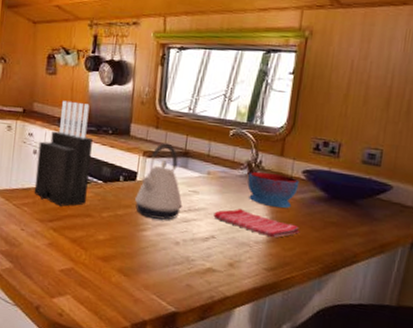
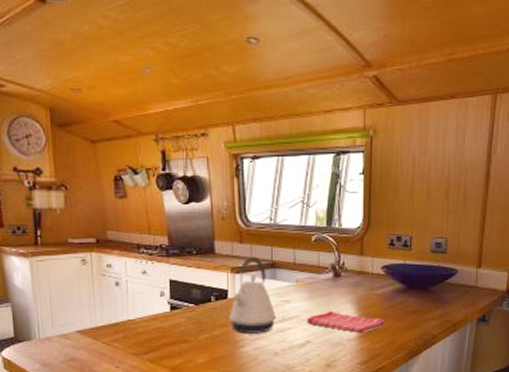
knife block: present [34,100,93,206] -> none [120,224,180,336]
bowl: present [247,172,300,208] -> none [334,272,380,305]

